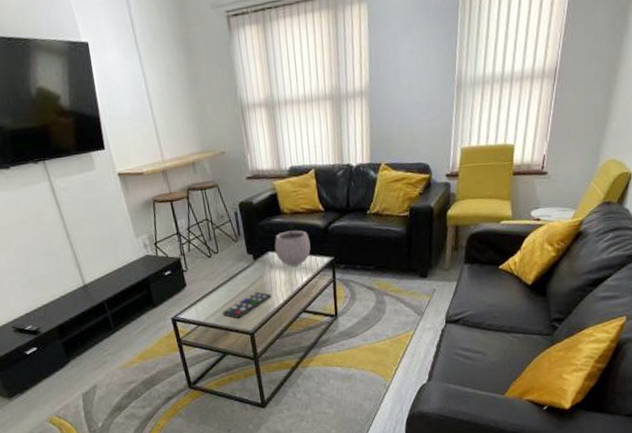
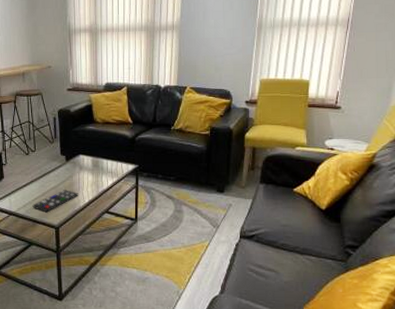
plant pot: present [274,221,311,266] -> none [86,130,118,170]

